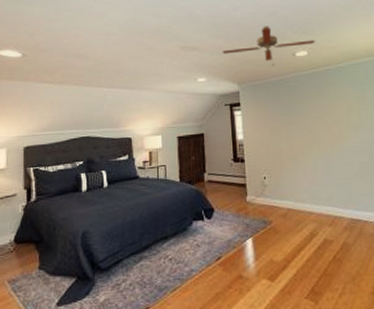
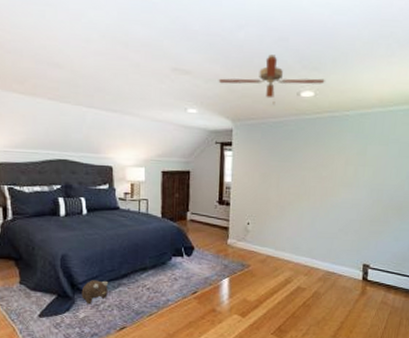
plush toy: none [102,256,130,285] -> present [81,280,109,305]

